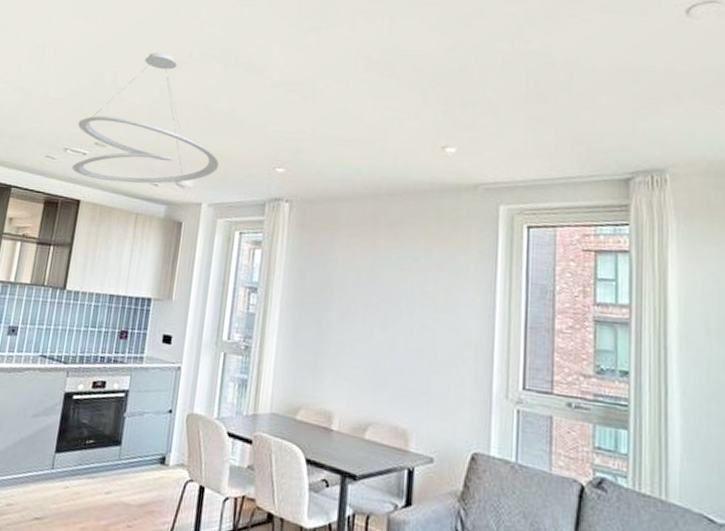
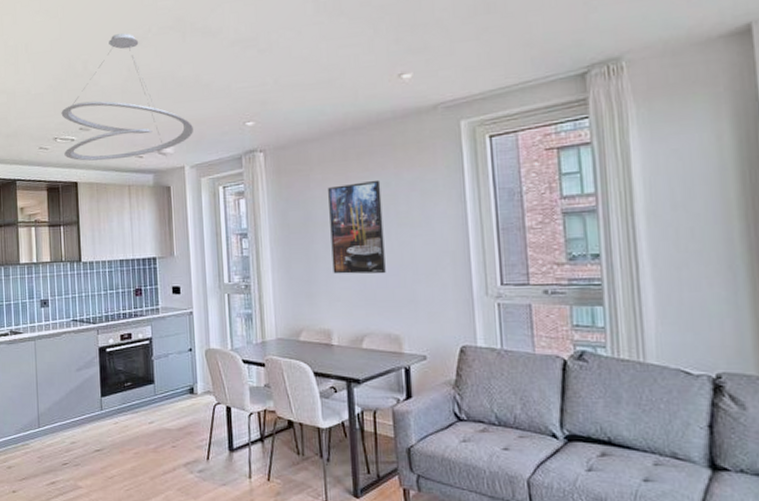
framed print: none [344,252,409,357] -> present [328,179,386,274]

